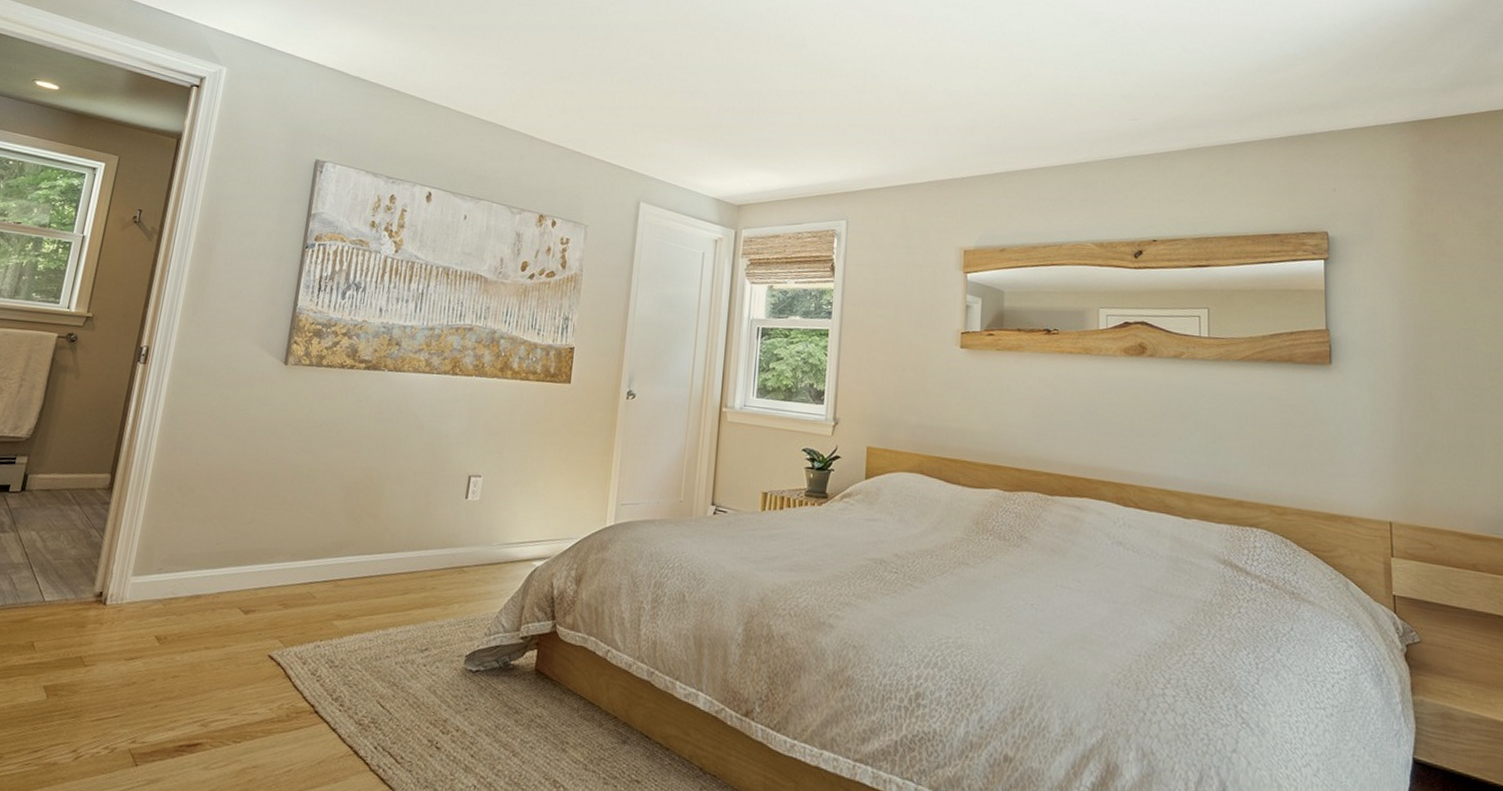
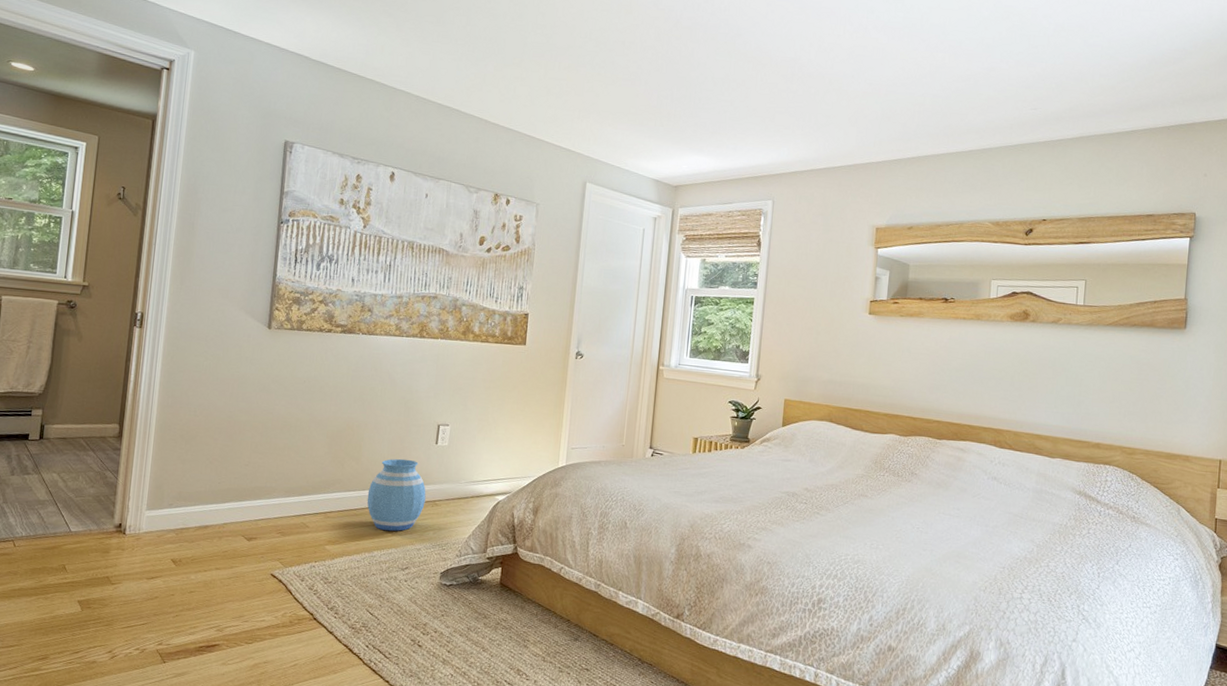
vase: none [384,516,453,604] -> present [367,458,426,532]

